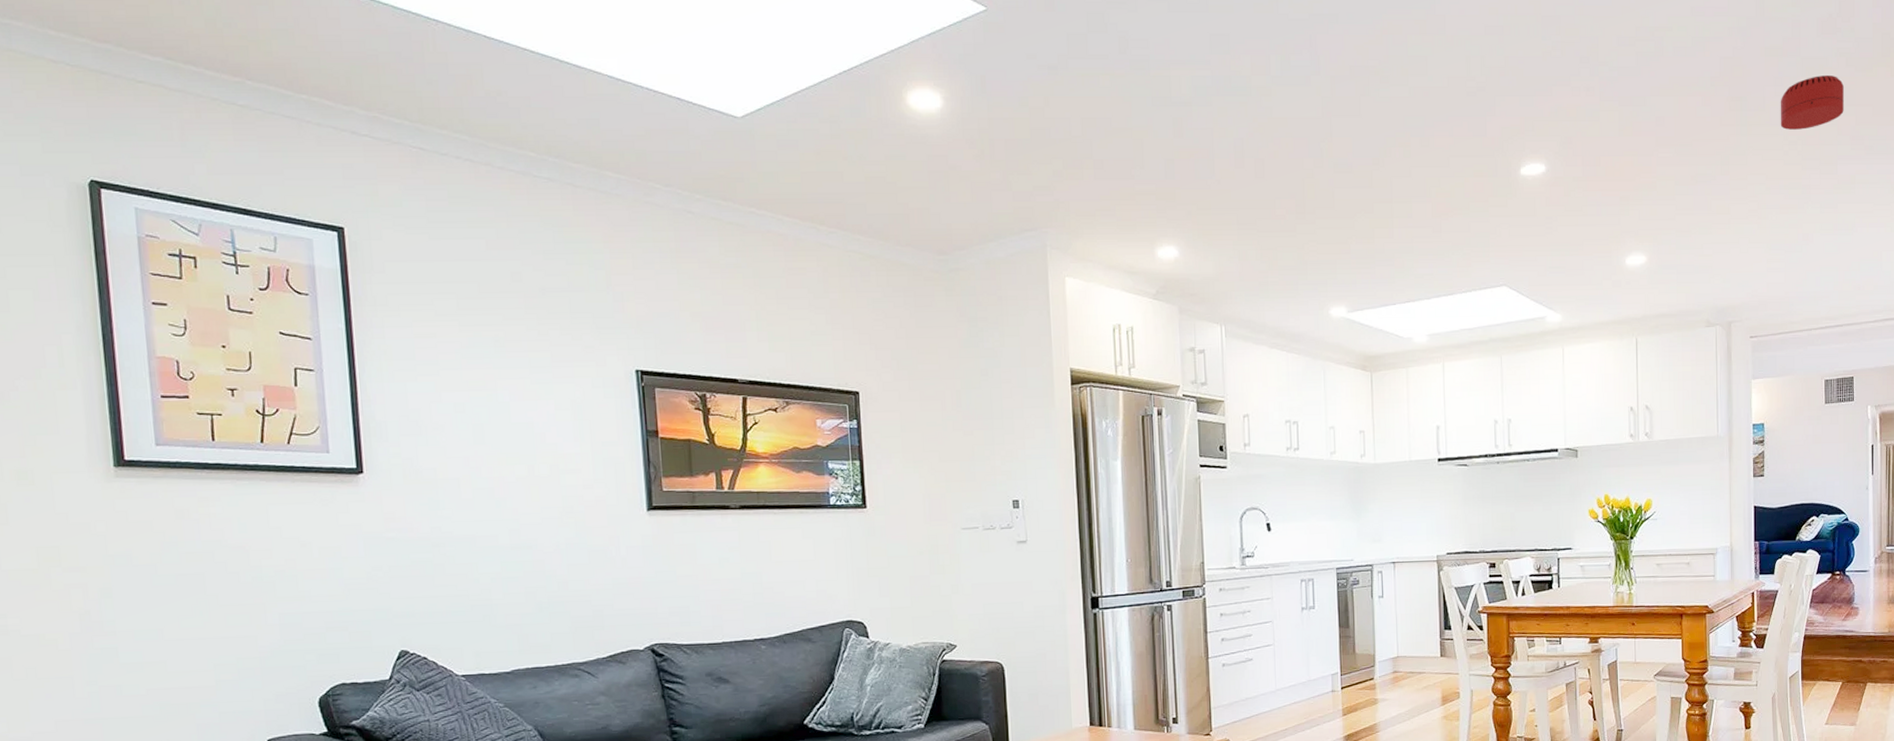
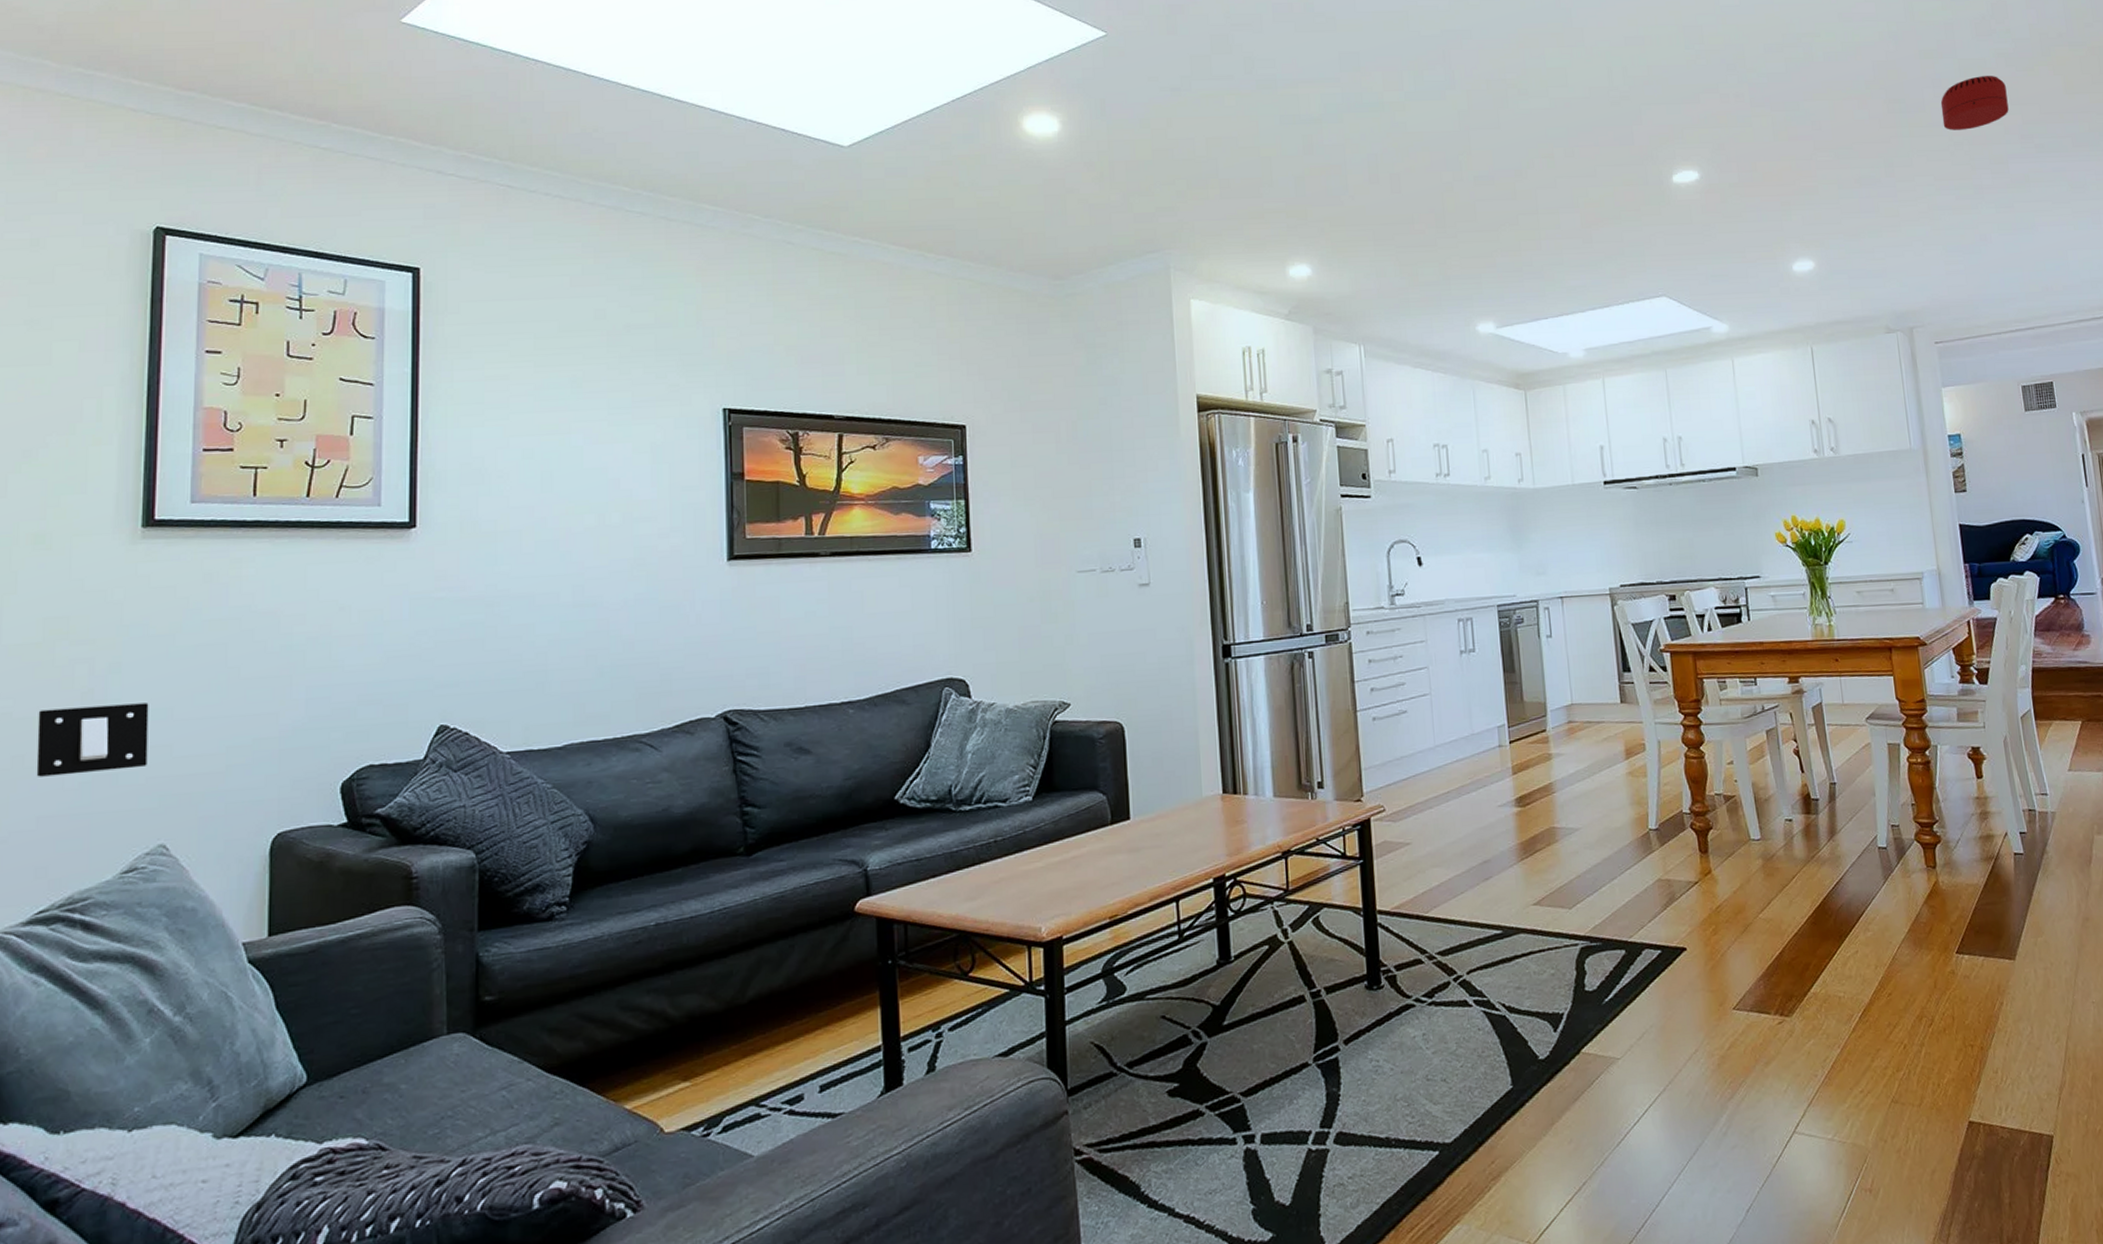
light switch: none [43,624,146,687] -> present [36,703,149,777]

